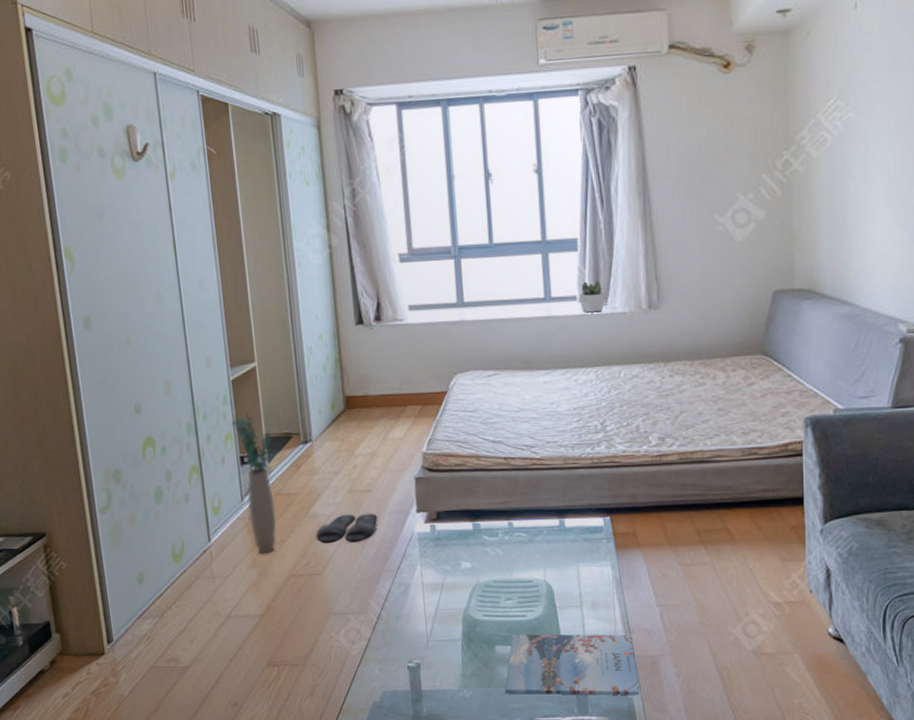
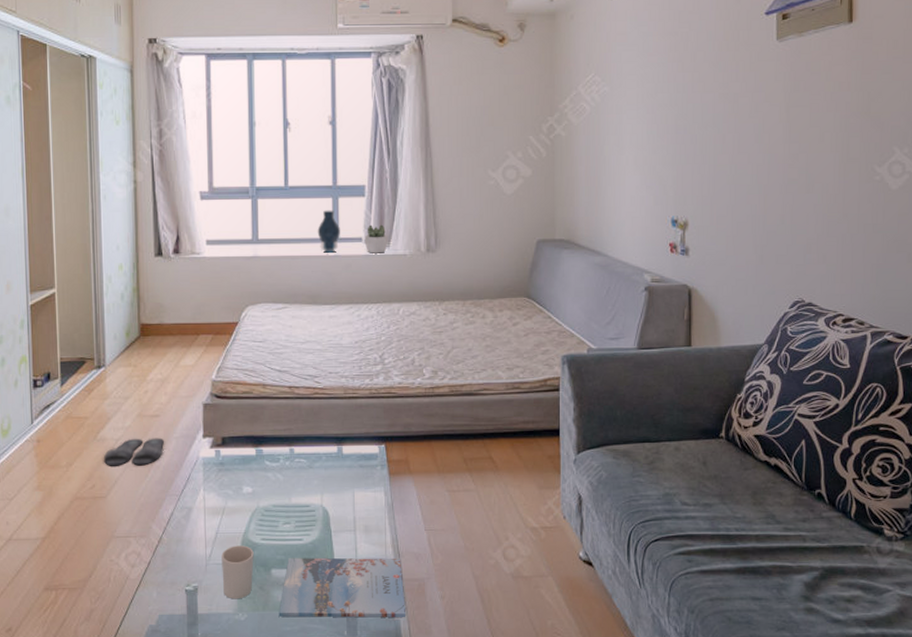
vase: present [232,412,277,554] -> none [27,337,67,477]
mug: none [443,622,477,676] -> present [221,545,254,599]
vase: none [527,267,552,315] -> present [317,210,340,254]

